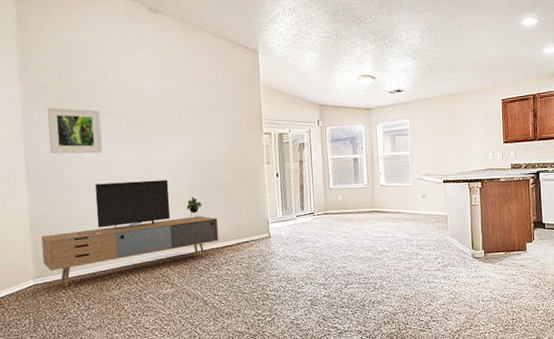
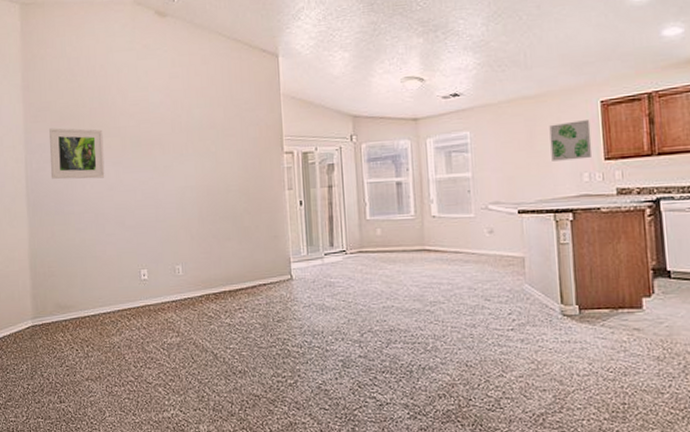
media console: present [41,179,219,286] -> none [41,208,232,329]
wall art: none [466,113,495,144] -> present [549,120,592,161]

